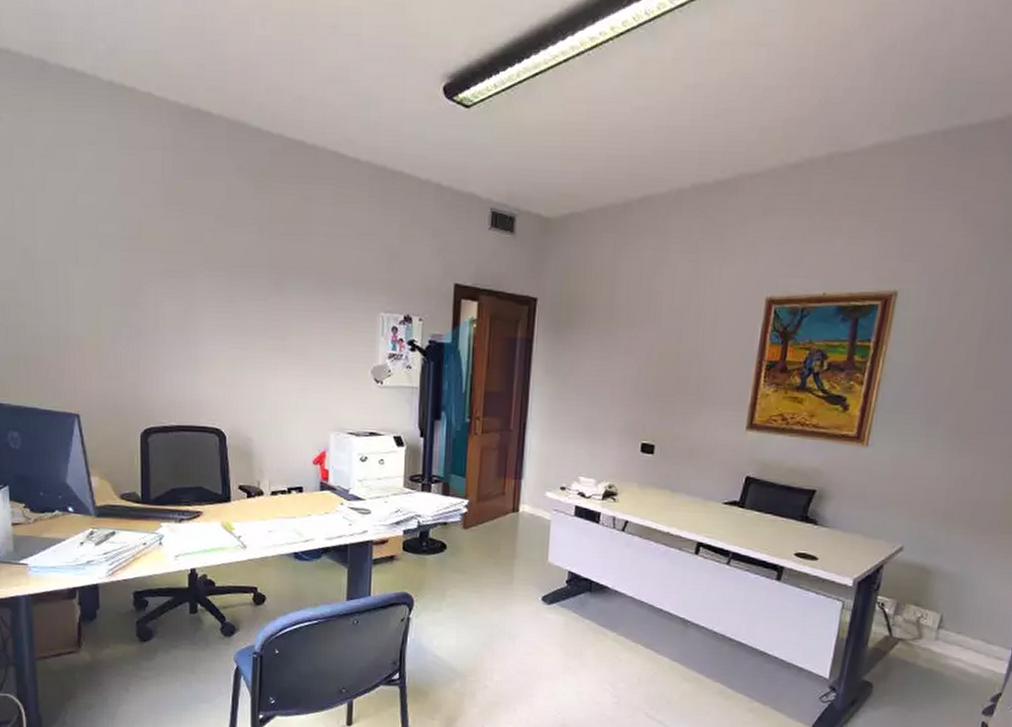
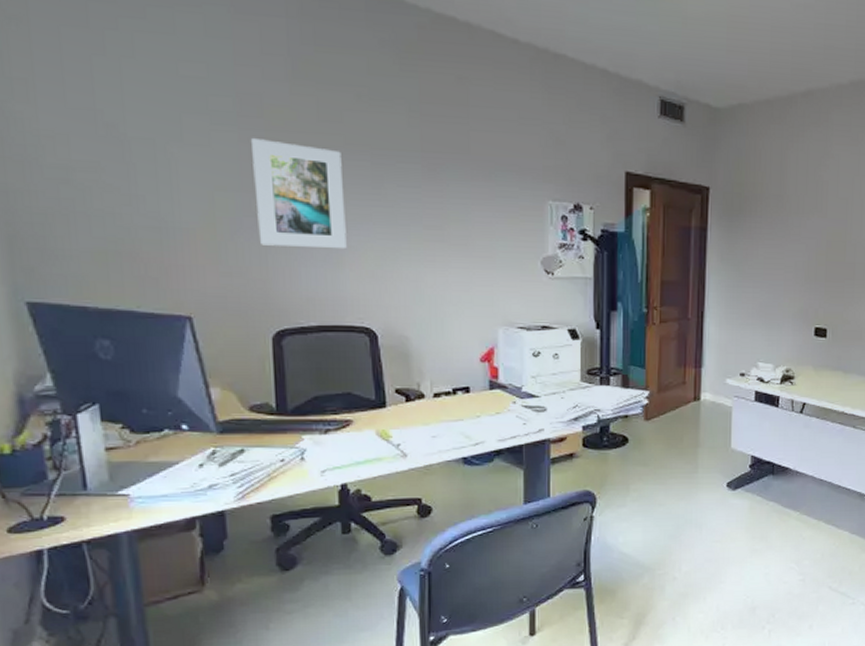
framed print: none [131,259,203,356] -> present [251,138,347,248]

